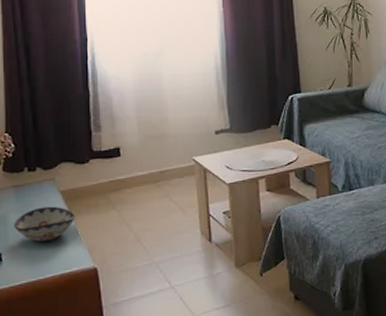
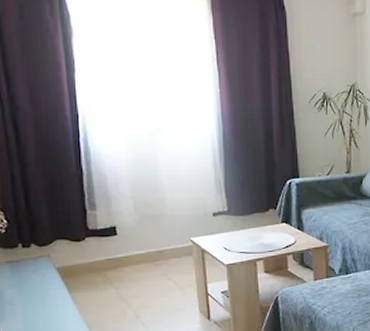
decorative bowl: present [14,206,76,242] -> none [10,282,73,316]

